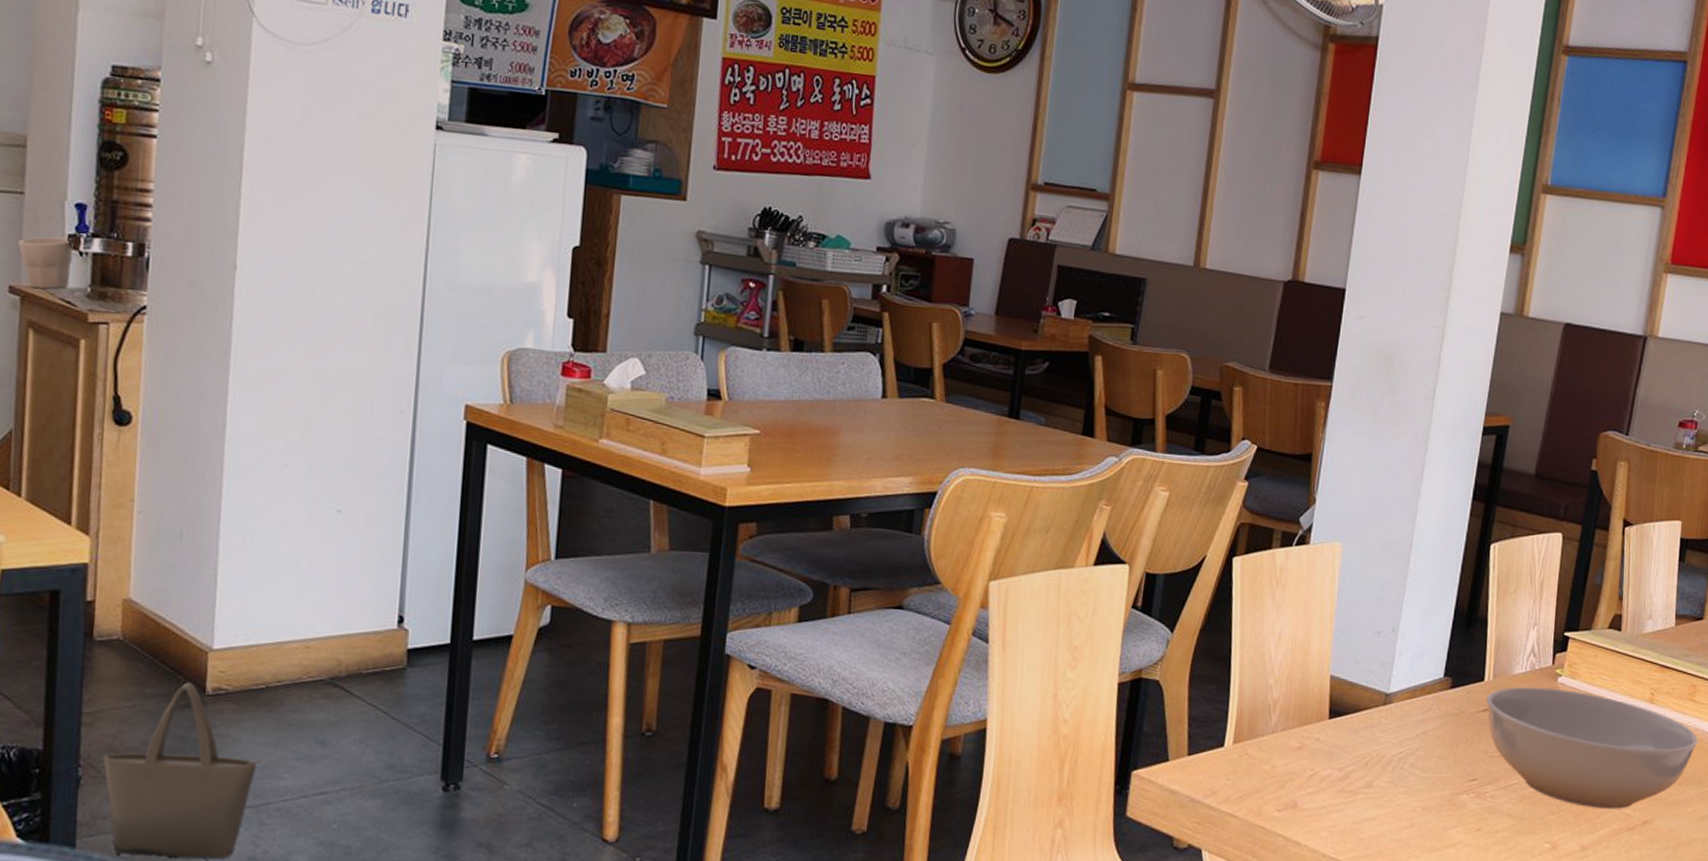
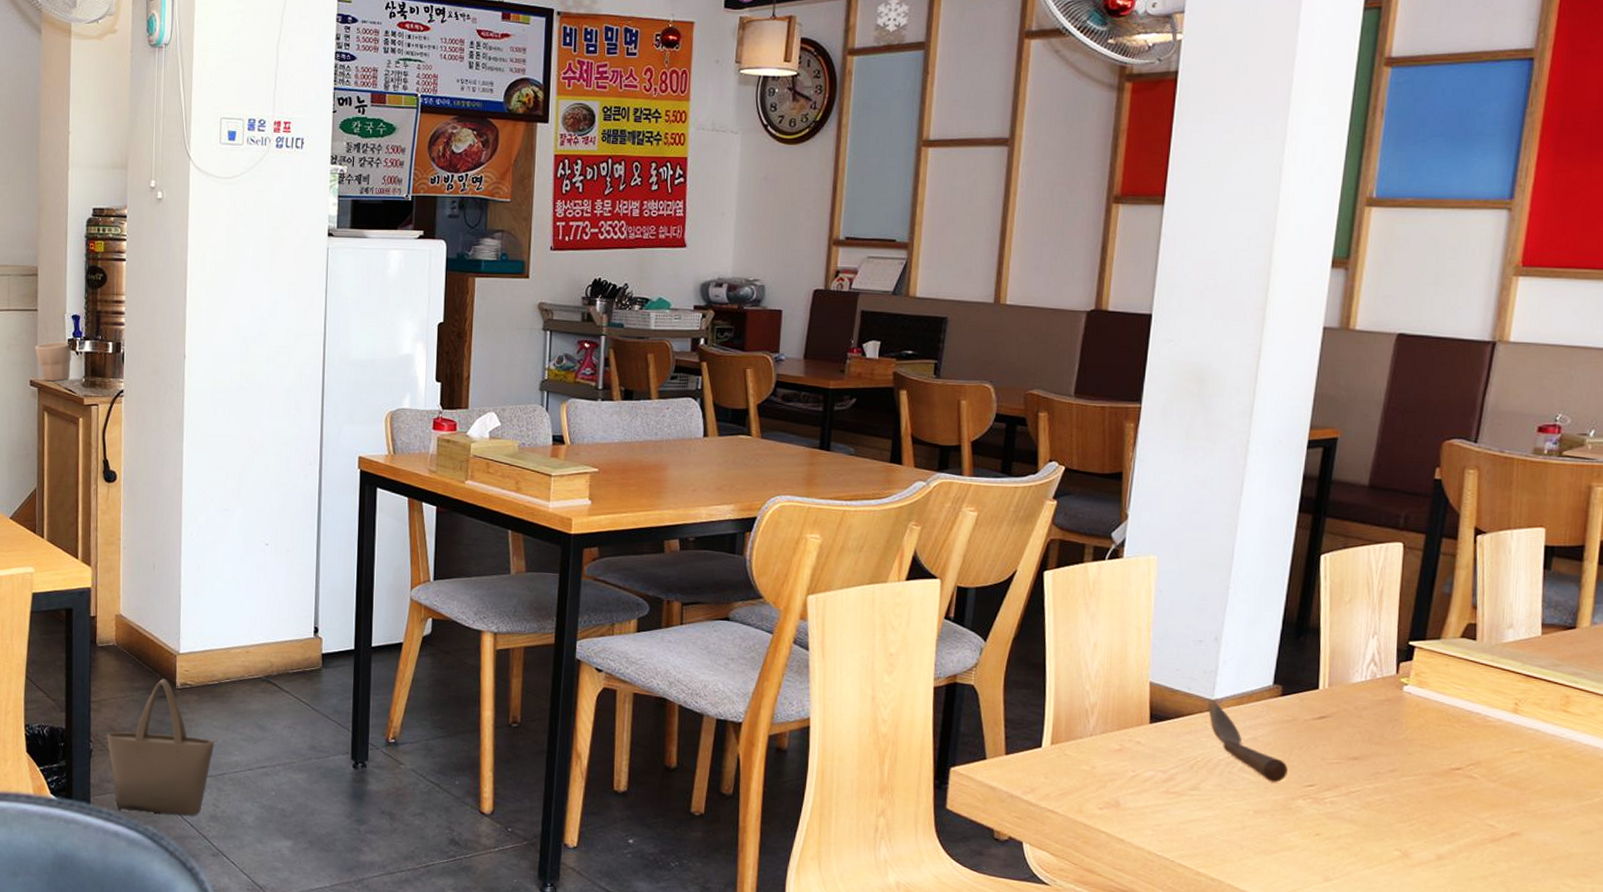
spoon: none [1383,693,1454,778] -> present [1207,700,1288,783]
bowl: present [1486,687,1698,809] -> none [1322,695,1575,820]

